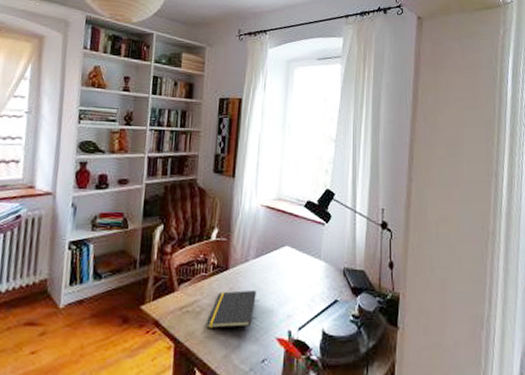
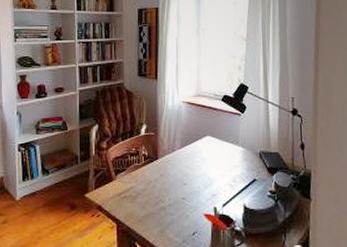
notepad: present [205,289,256,329] -> none [142,175,184,210]

